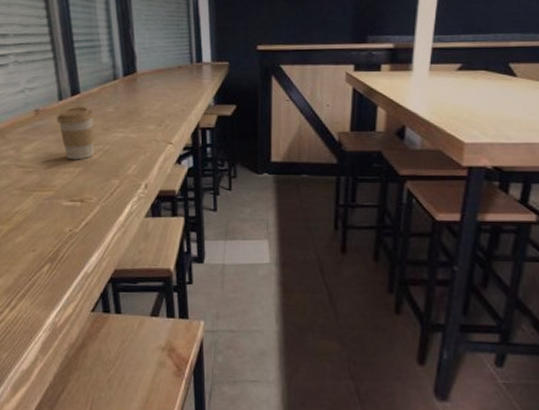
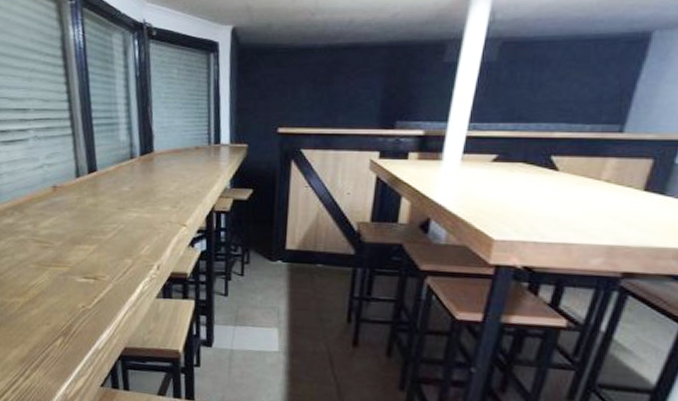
coffee cup: present [57,107,95,160] -> none [73,185,110,238]

